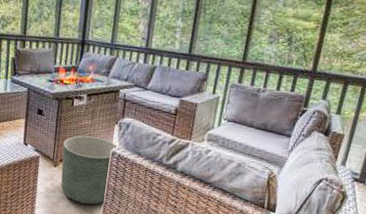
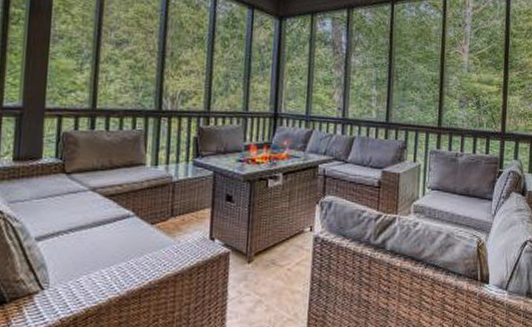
planter: present [61,135,120,205] -> none [256,221,323,305]

